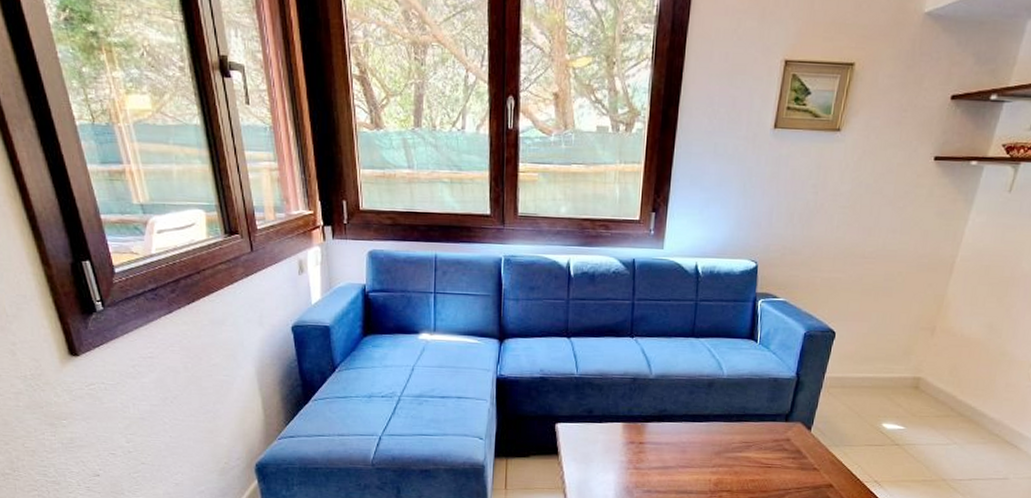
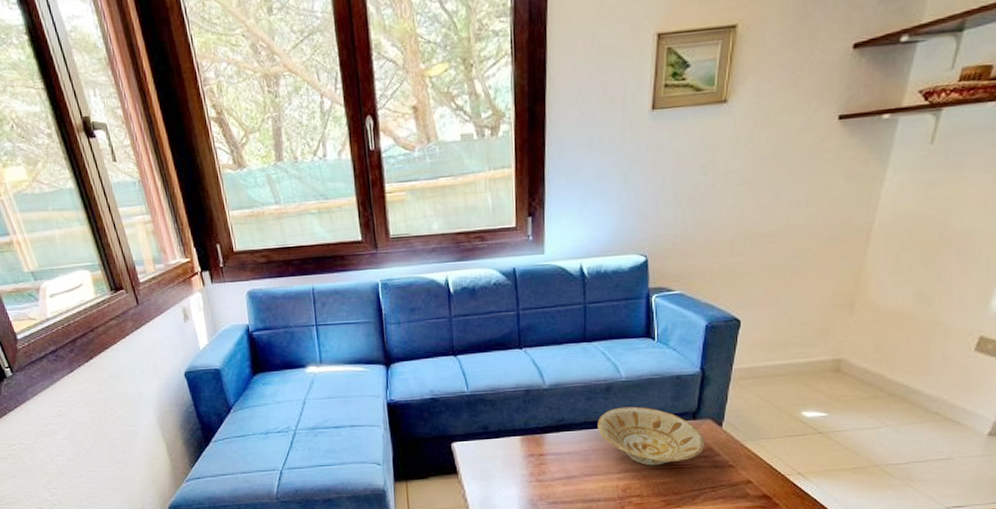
bowl: none [696,403,795,463] -> present [597,406,706,466]

